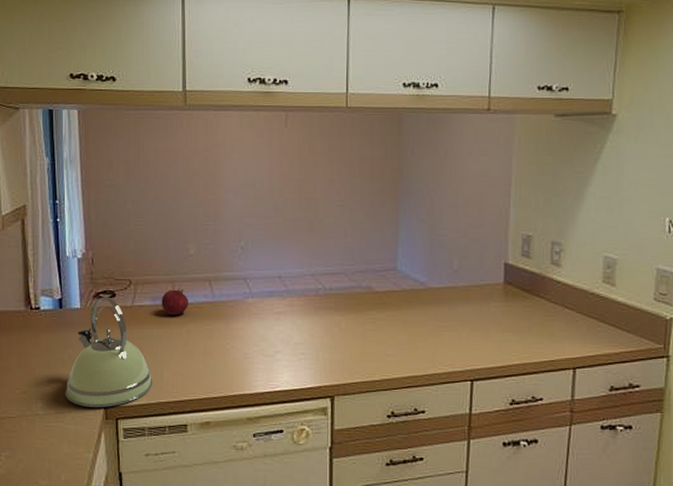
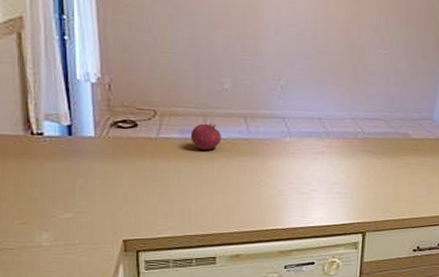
kettle: present [65,297,153,407] -> none [76,126,180,239]

